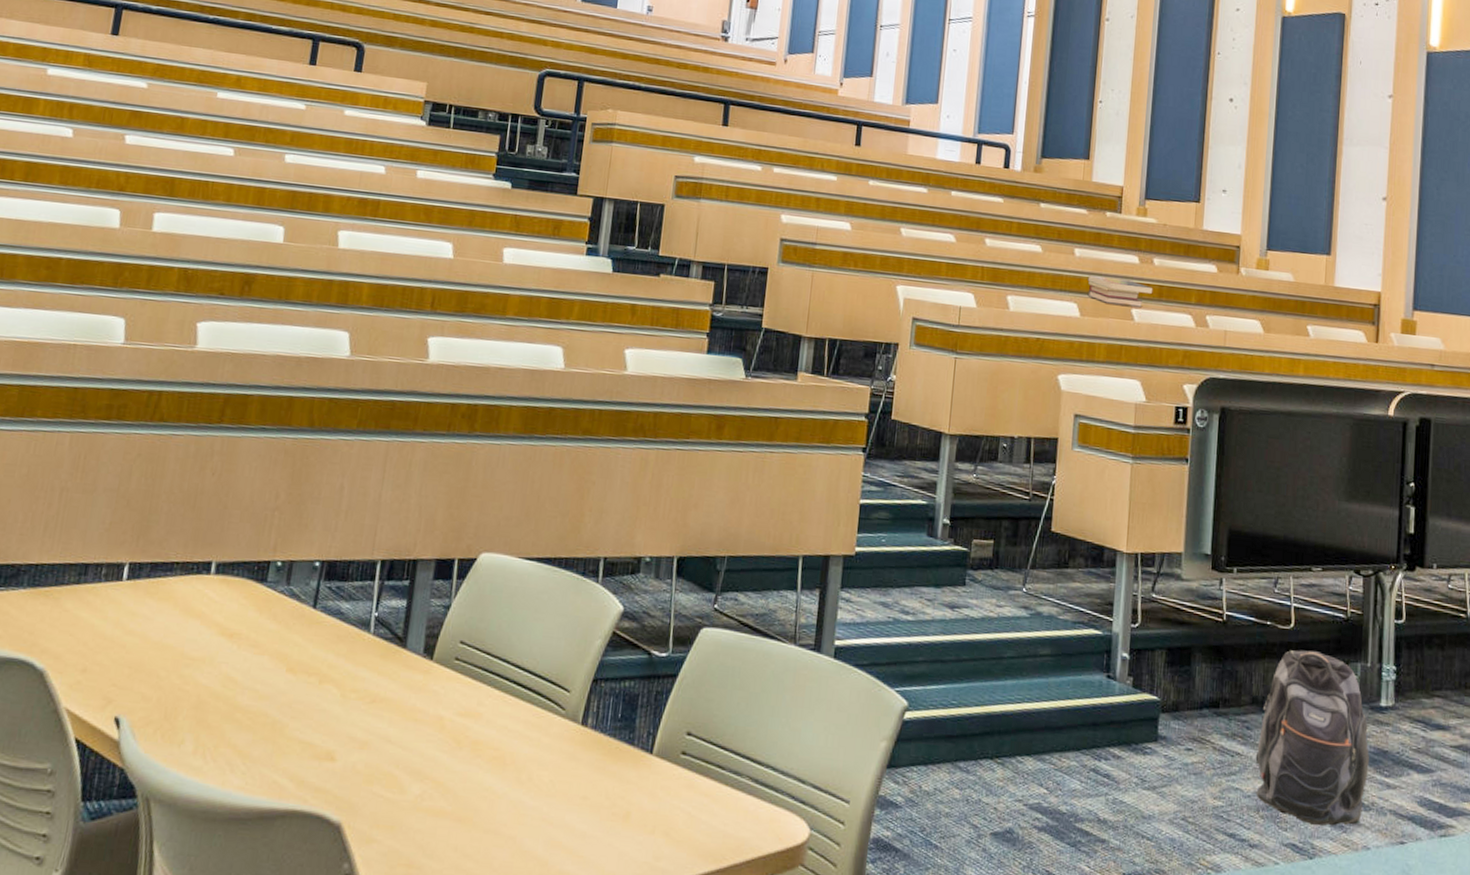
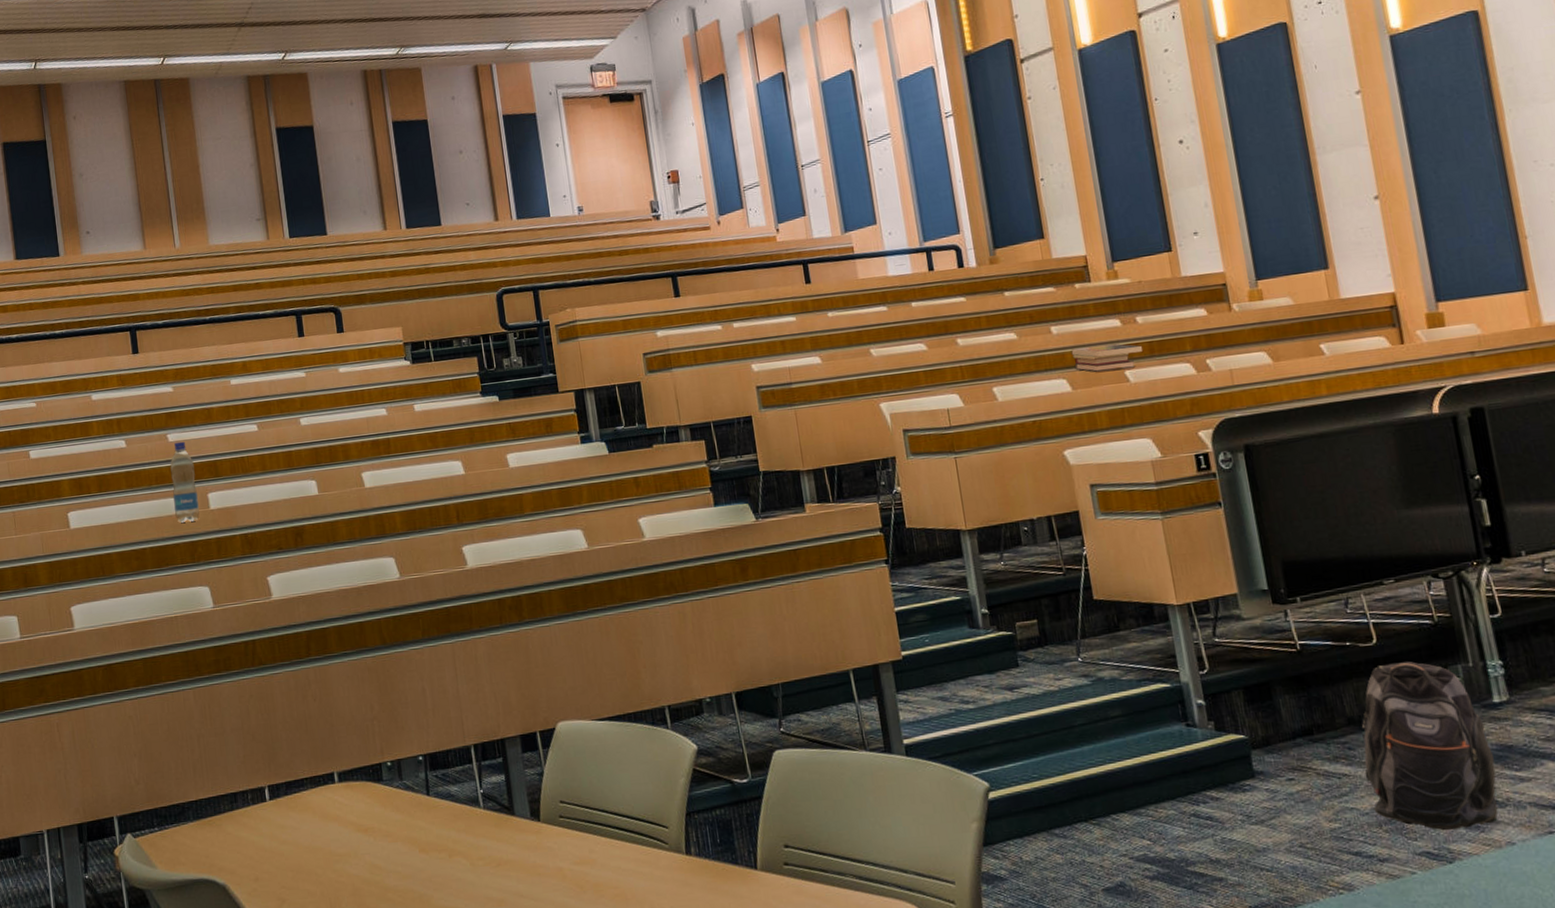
bottle: none [108,146,148,241] -> present [170,441,200,523]

